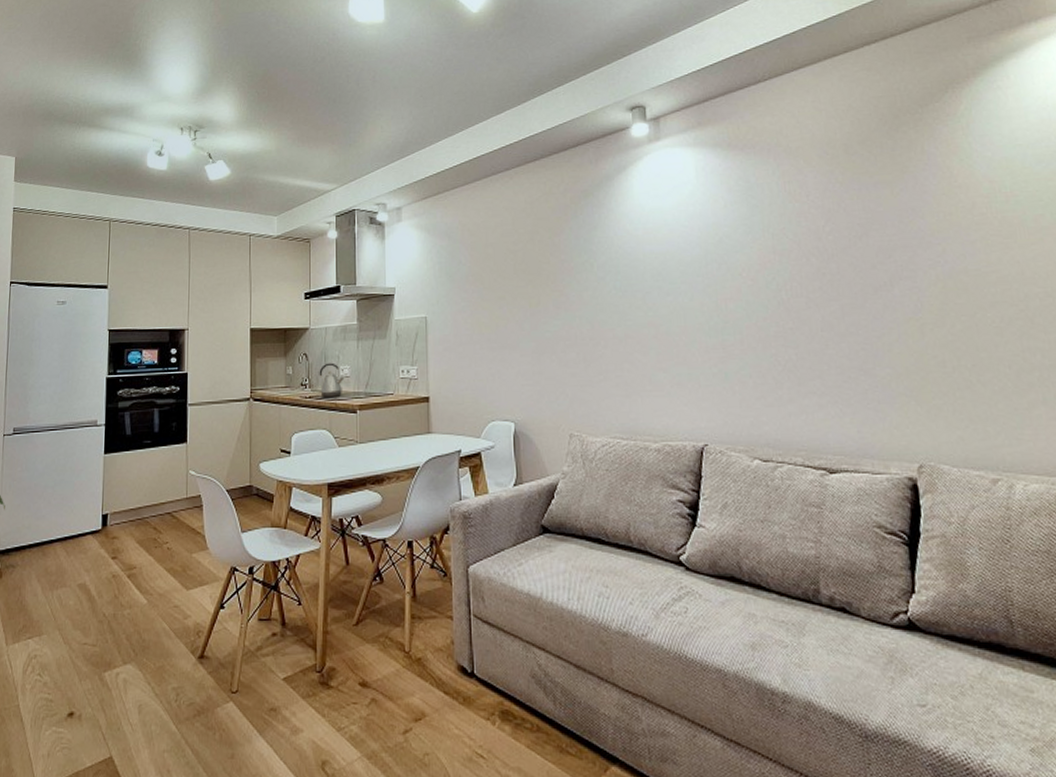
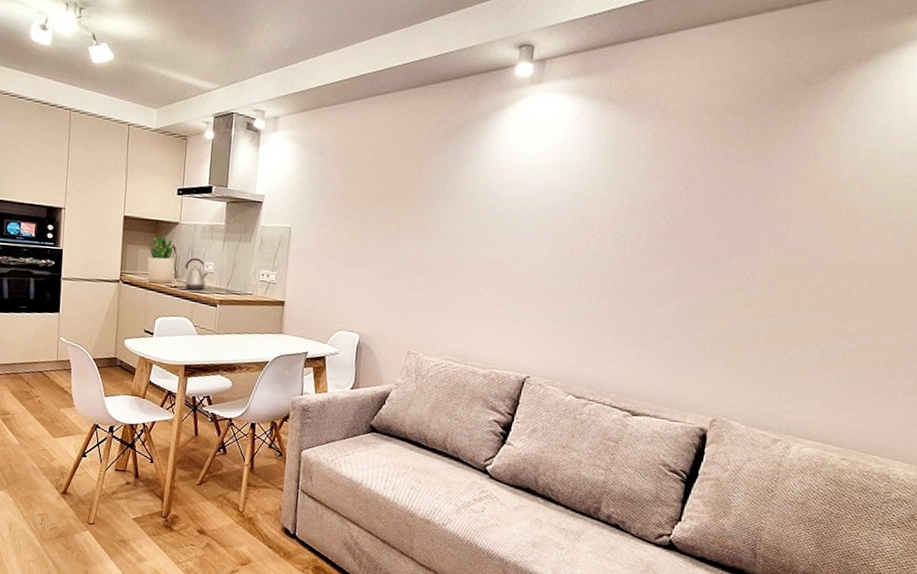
planter: none [277,340,308,397] -> present [147,233,175,284]

